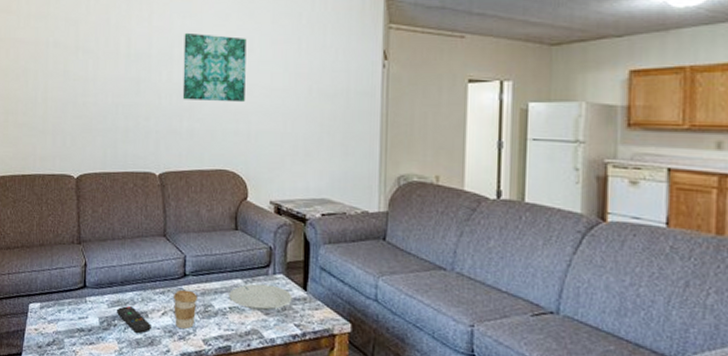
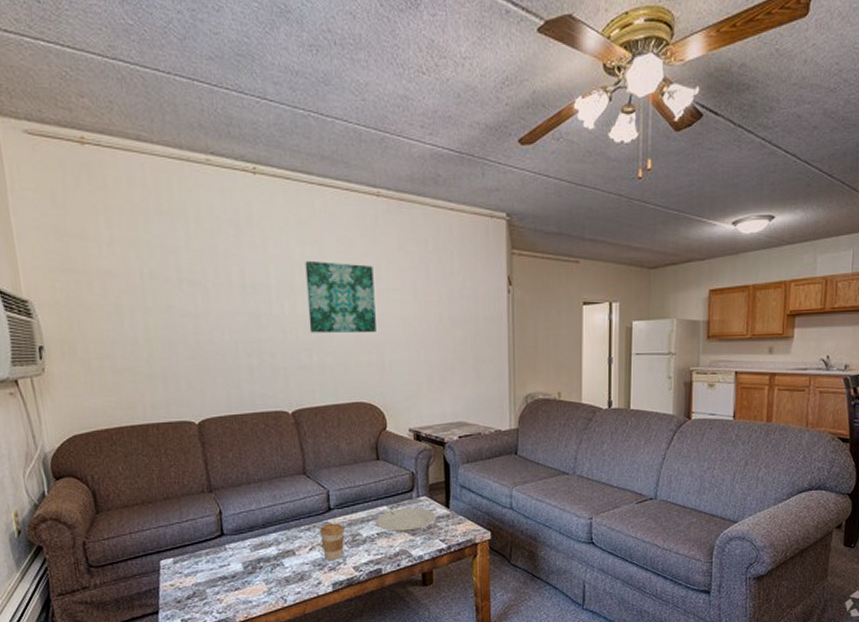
remote control: present [116,305,151,334] -> none [260,546,300,572]

